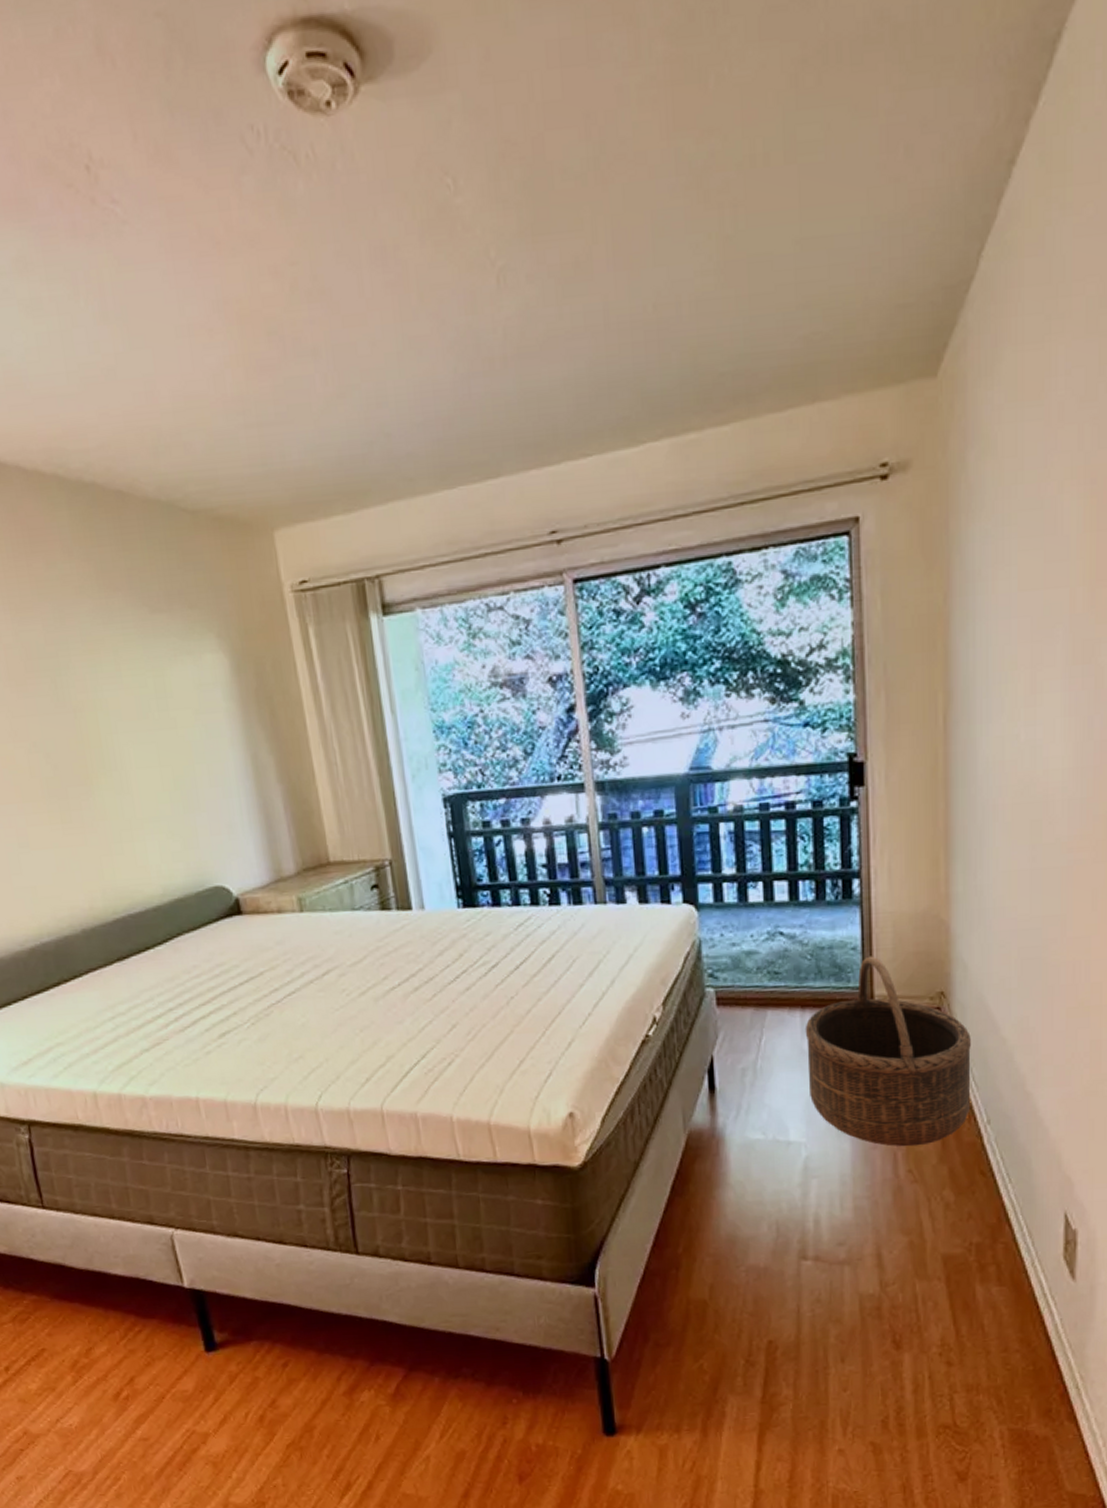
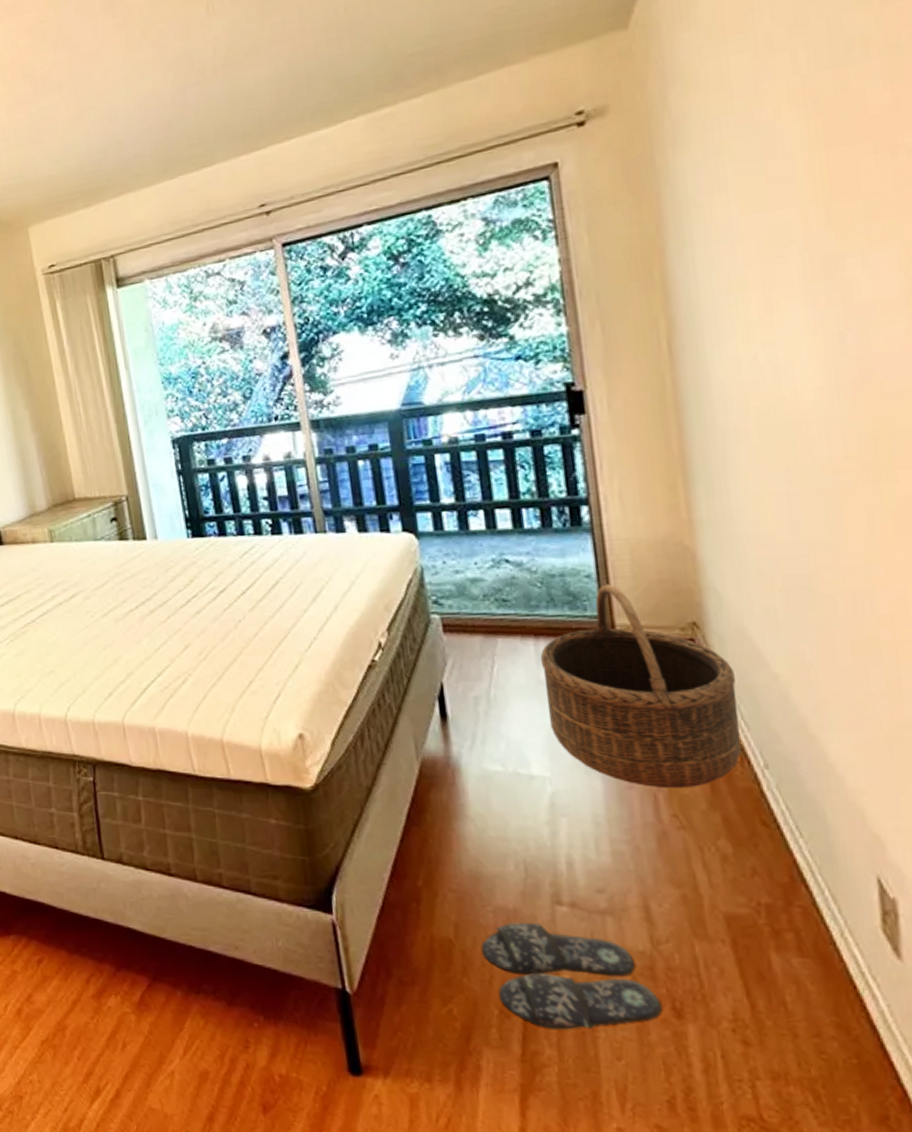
slippers: none [733,1278,884,1371] -> present [481,922,662,1030]

